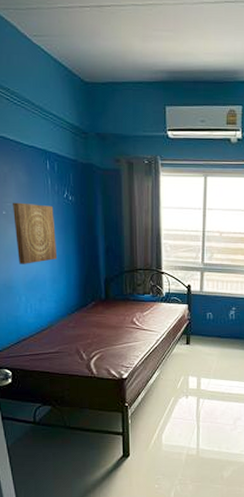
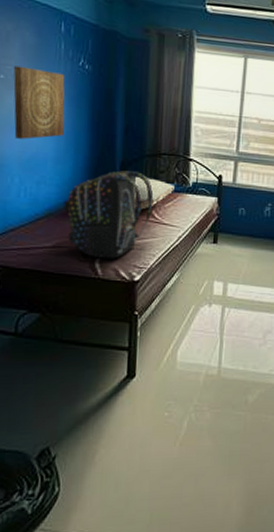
backpack: none [62,286,134,361] -> present [64,170,154,259]
pillow: none [117,291,151,318] -> present [133,177,175,210]

